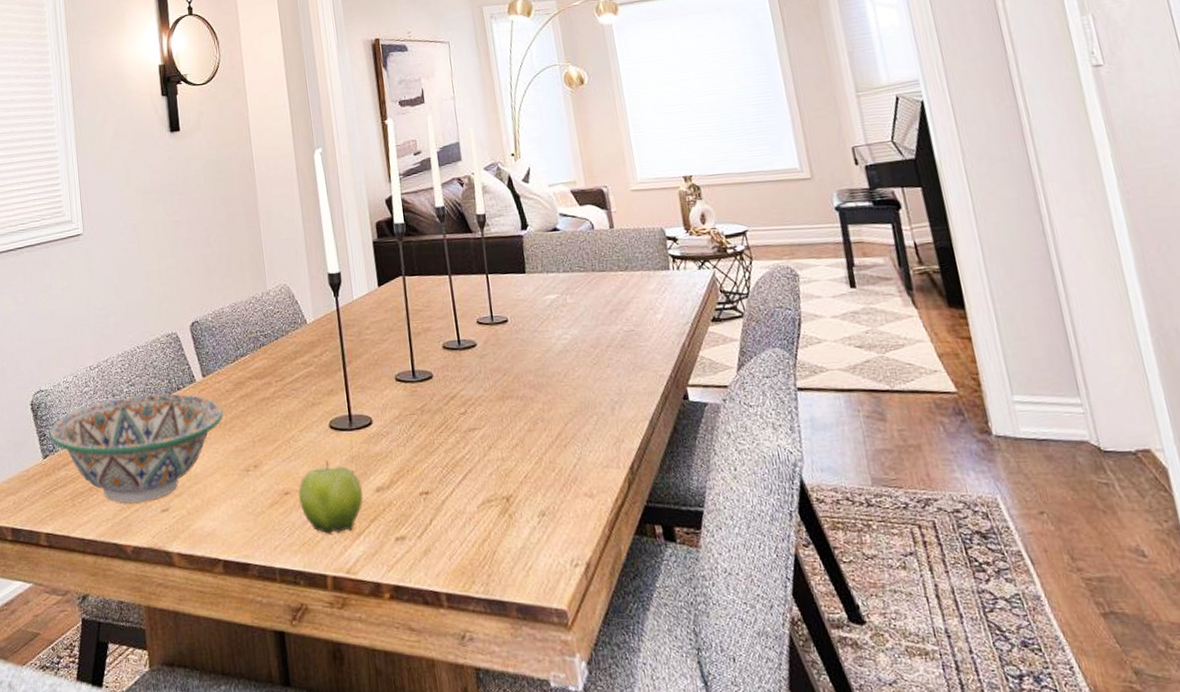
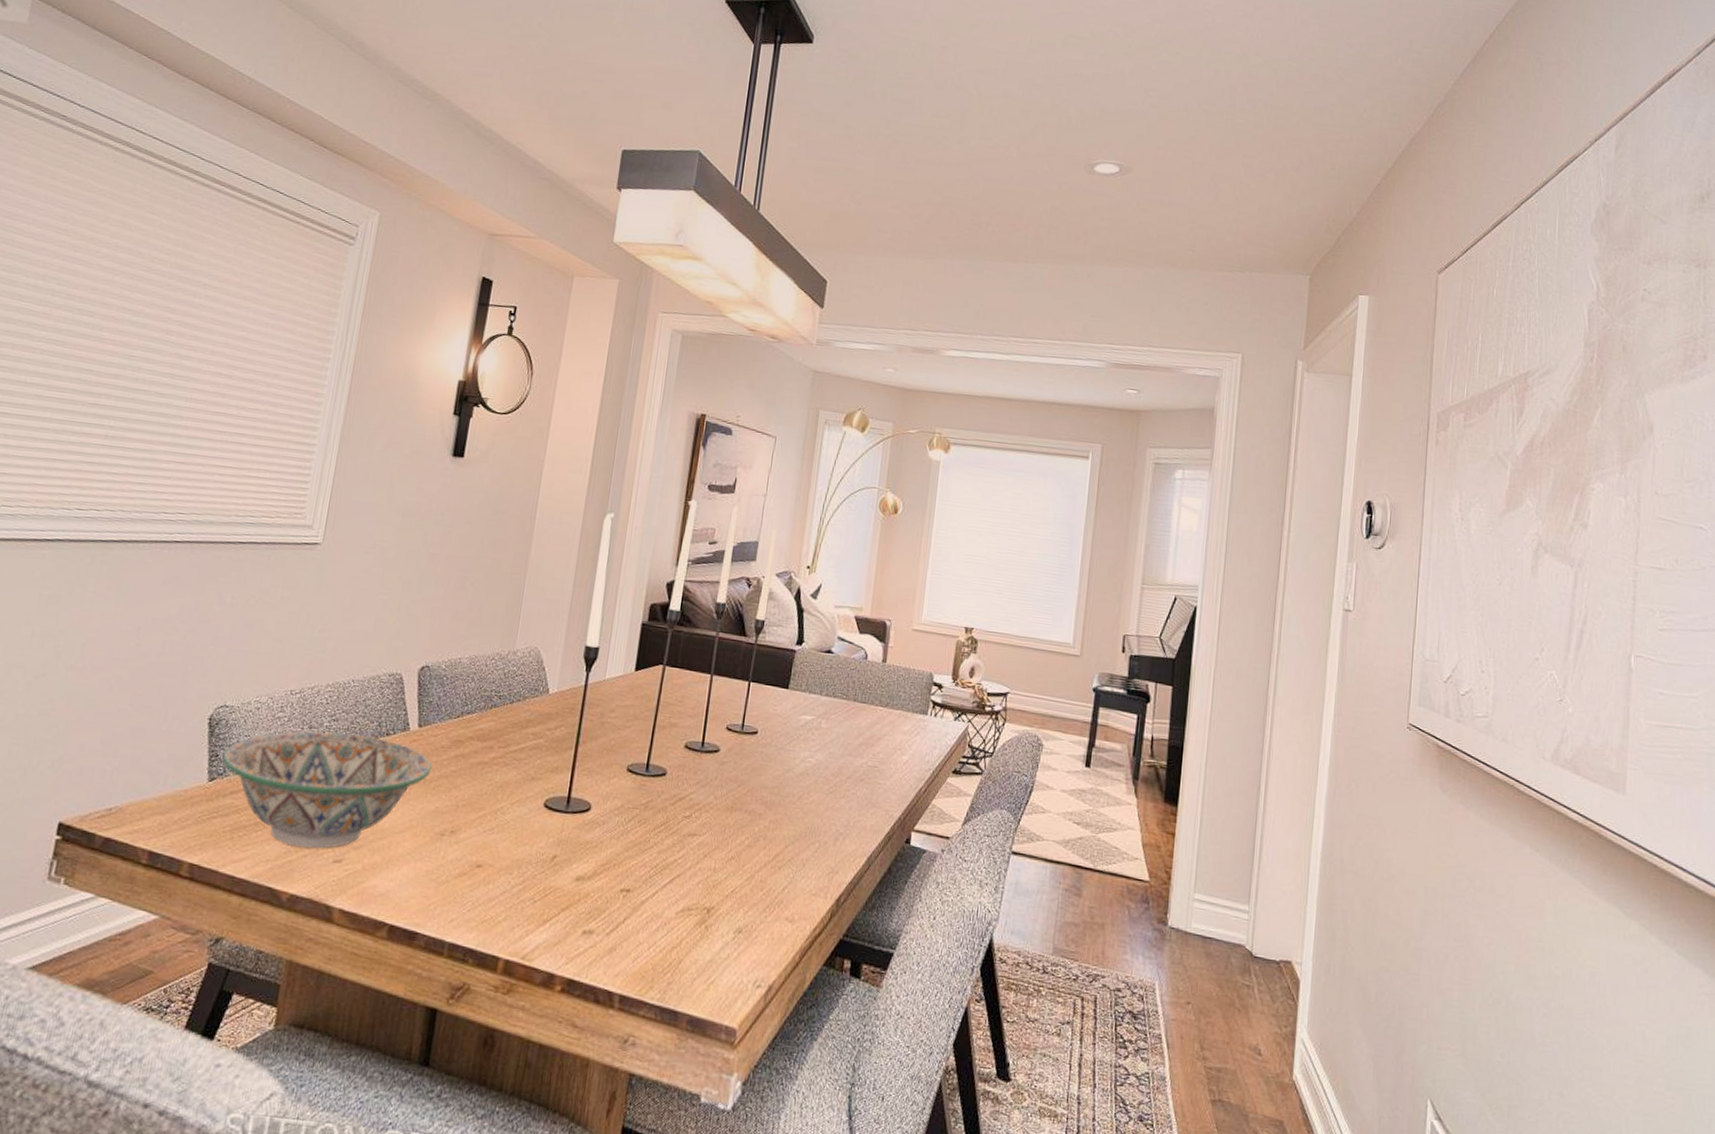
fruit: present [298,461,364,534] -> none [490,839,563,916]

